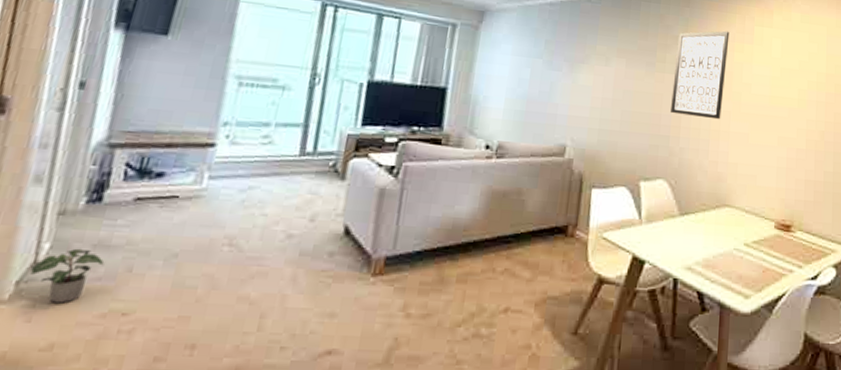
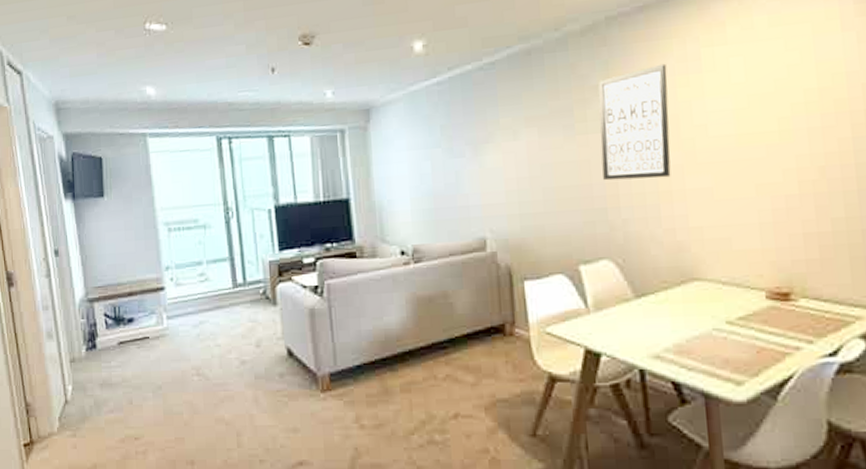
potted plant: present [30,248,105,304] -> none [65,388,112,433]

